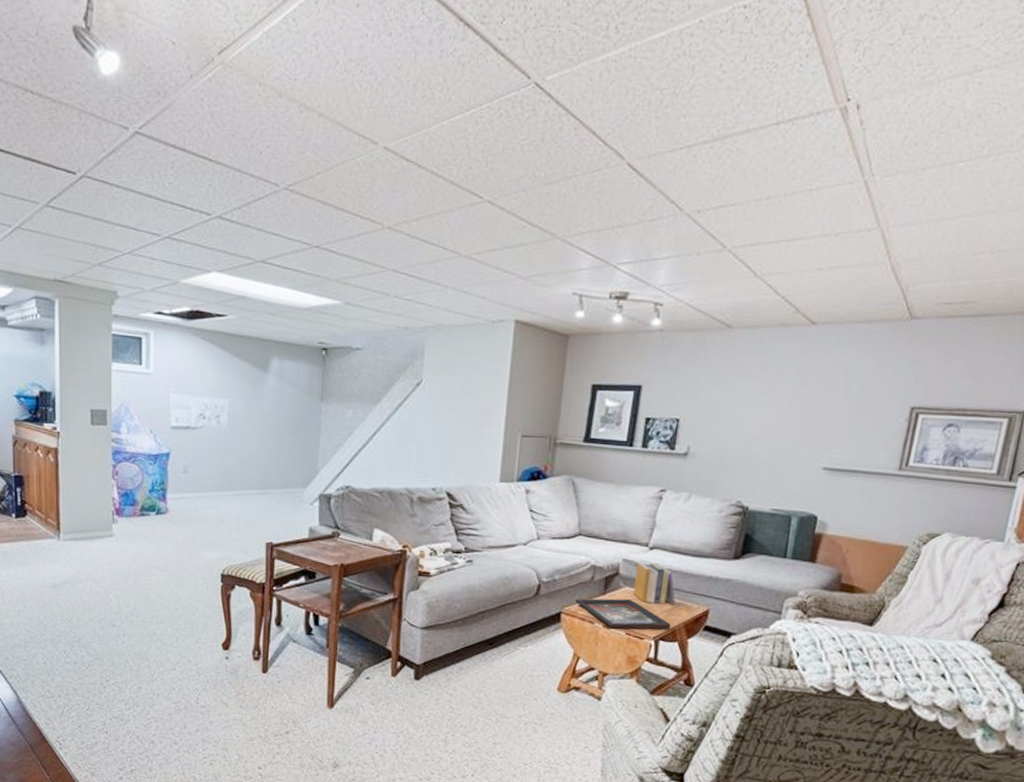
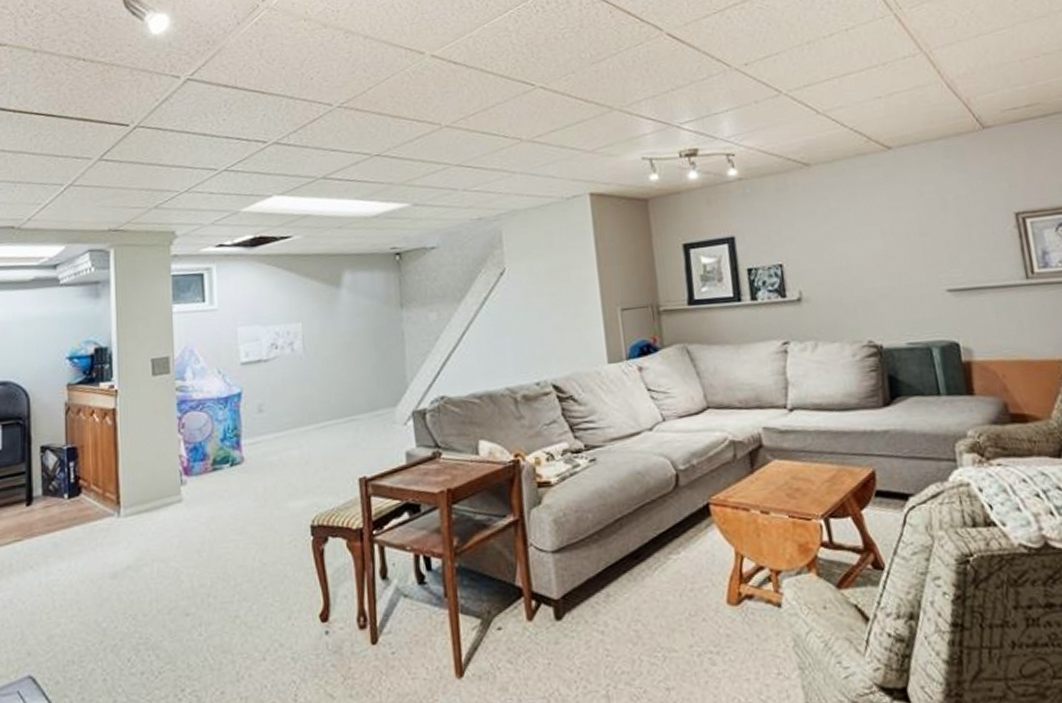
decorative tray: present [576,598,671,629] -> none [722,473,838,513]
books: present [633,561,675,605] -> none [780,426,834,475]

